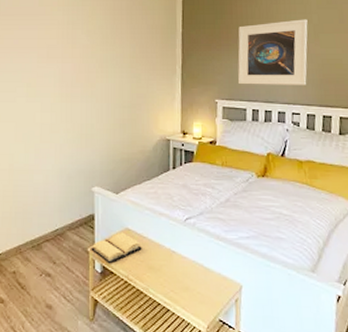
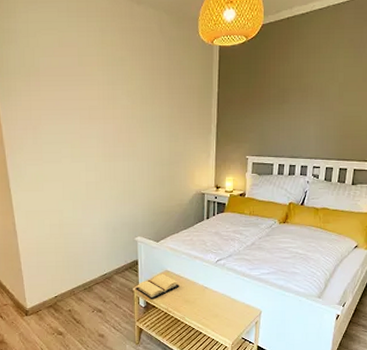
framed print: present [237,19,308,85] -> none [267,78,334,142]

